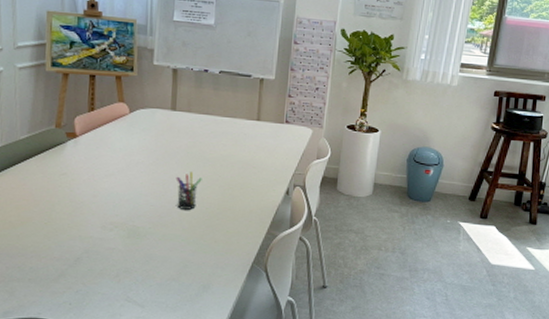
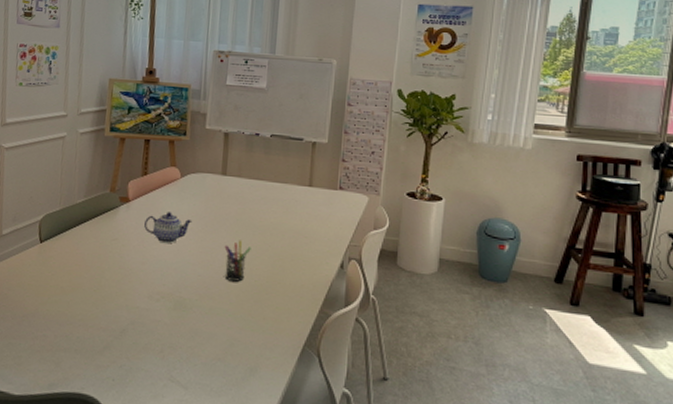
teapot: none [94,146,143,177] -> present [144,212,193,244]

